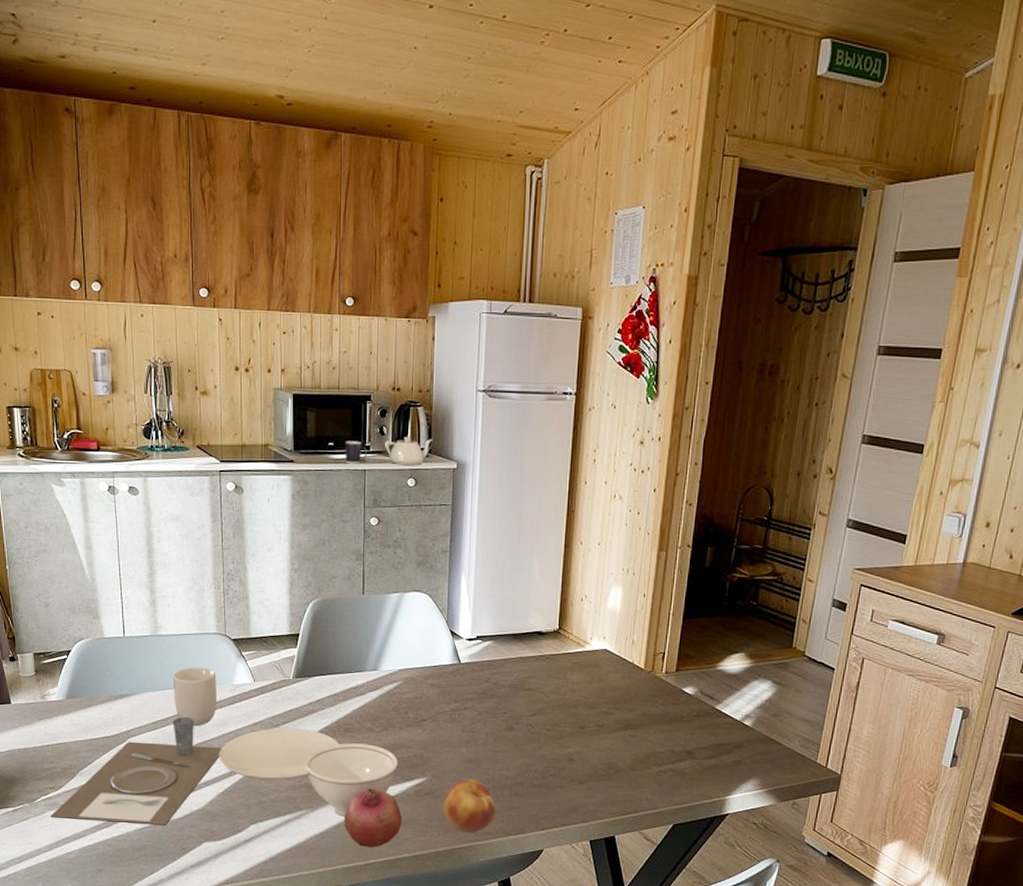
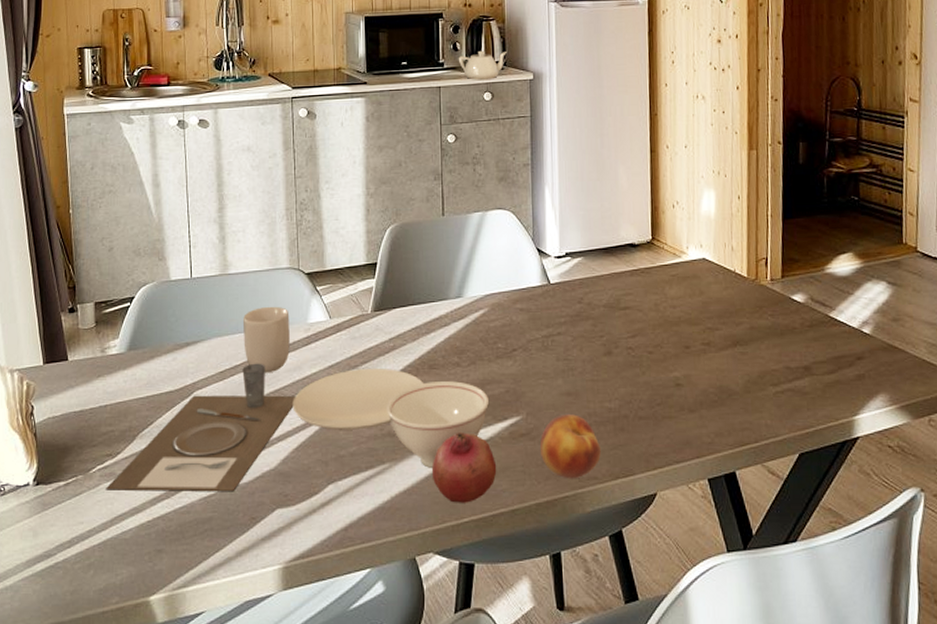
mug: present [345,441,367,464] -> none [418,58,442,82]

